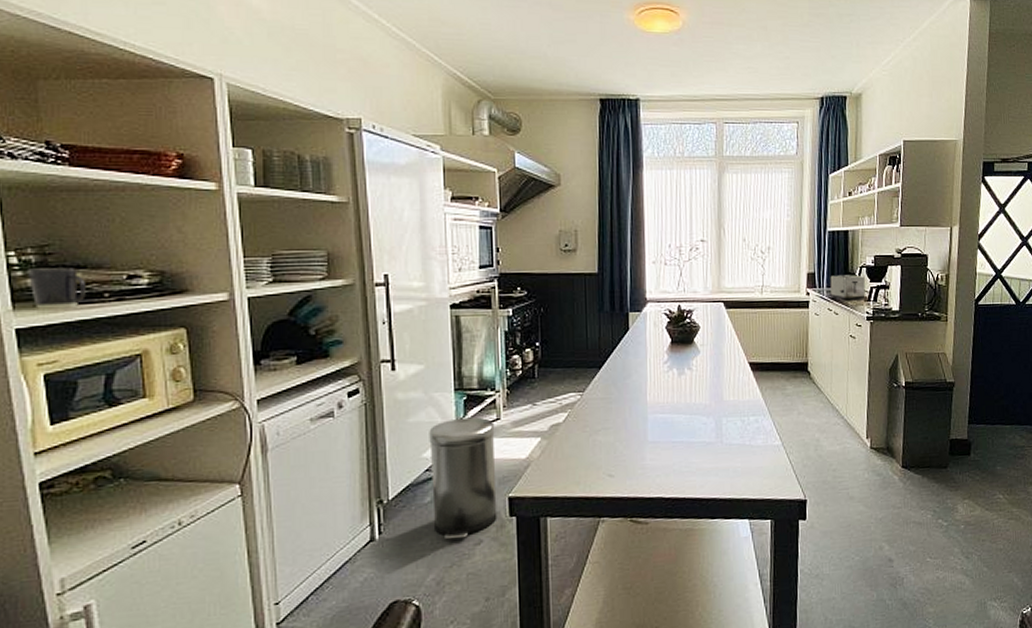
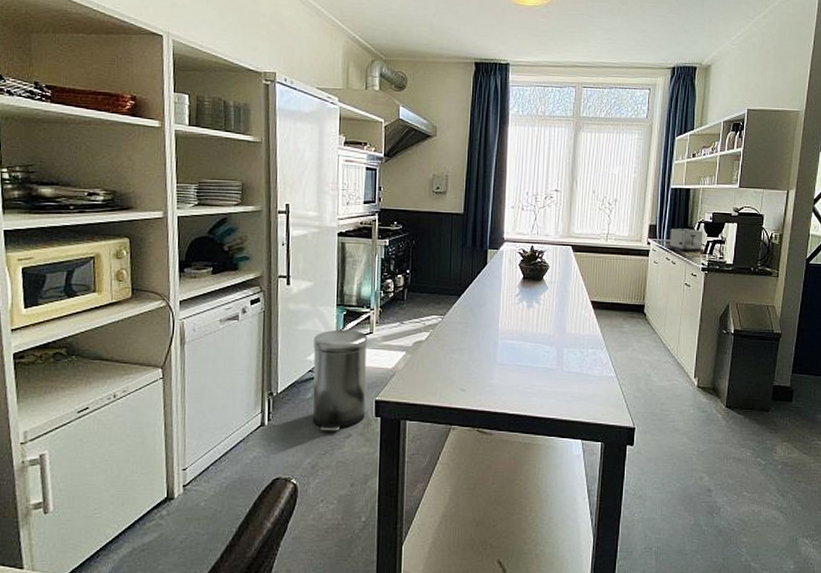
mug: present [26,268,86,309] -> none [14,183,57,216]

